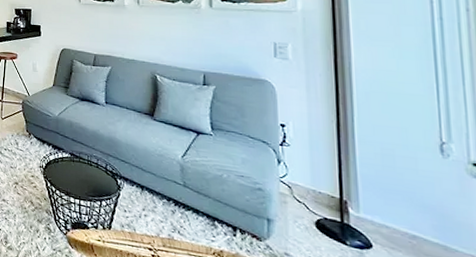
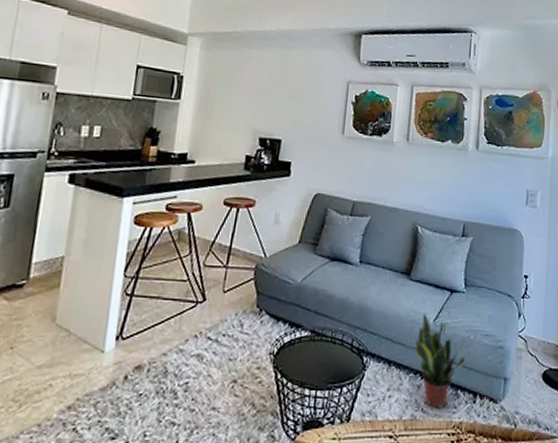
potted plant: none [166,149,221,235] -> present [415,313,468,408]

